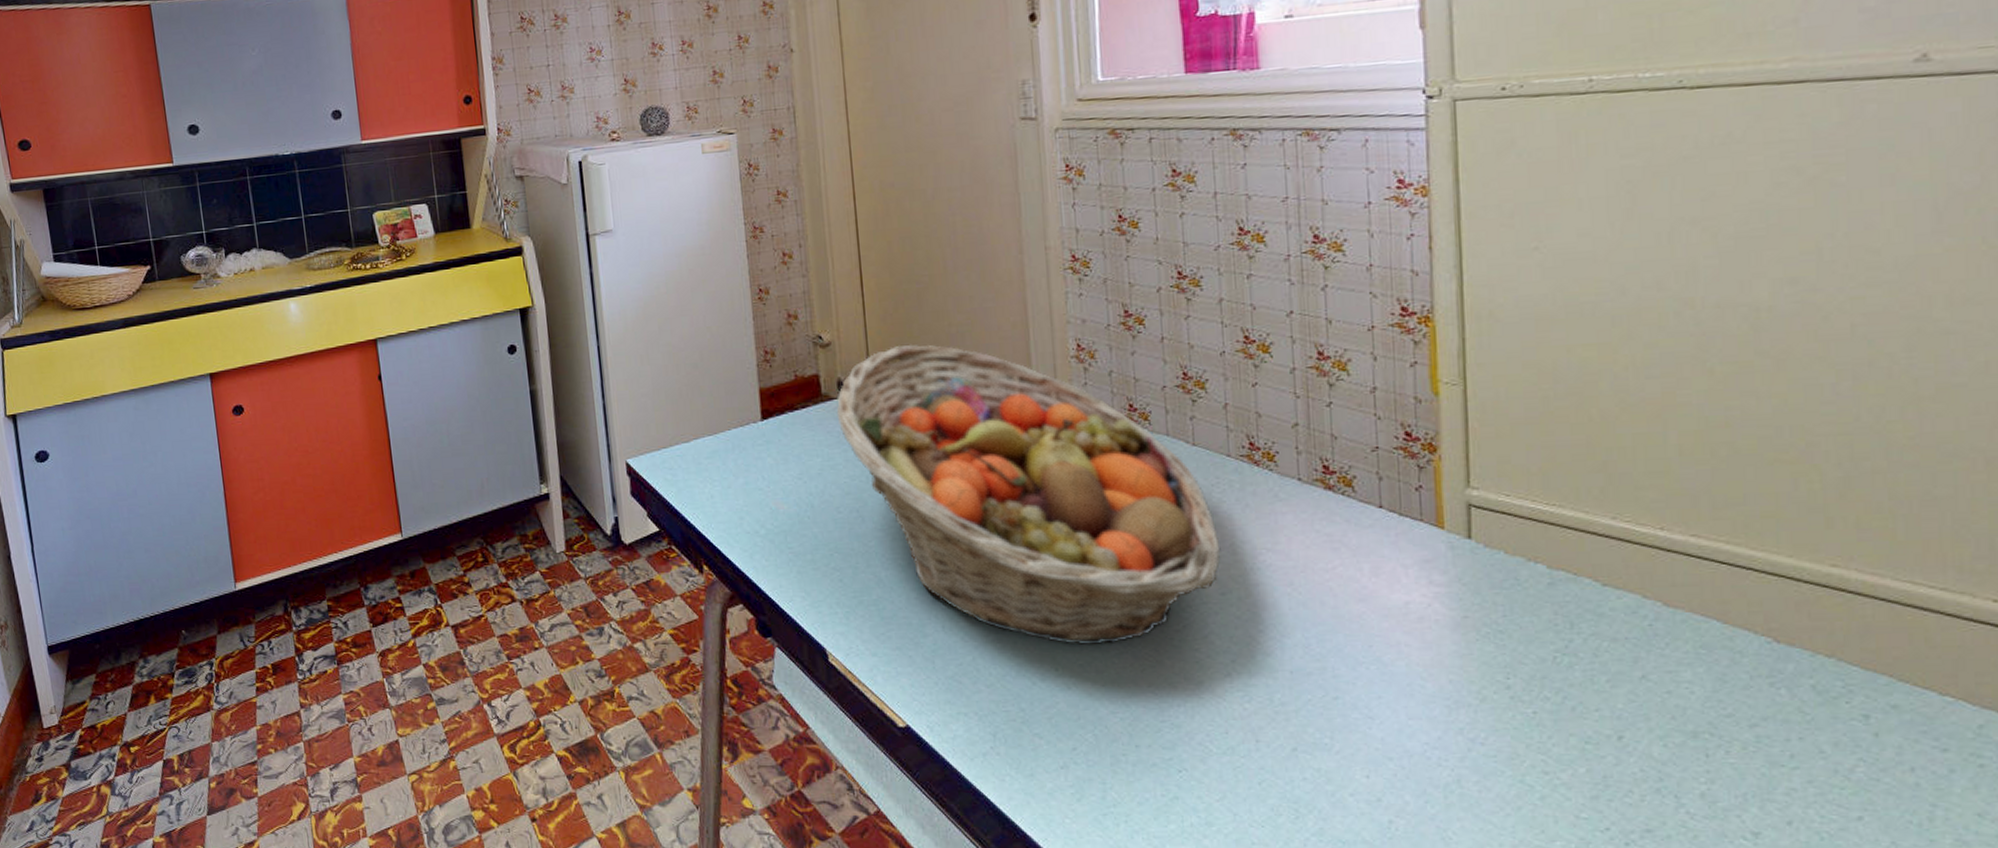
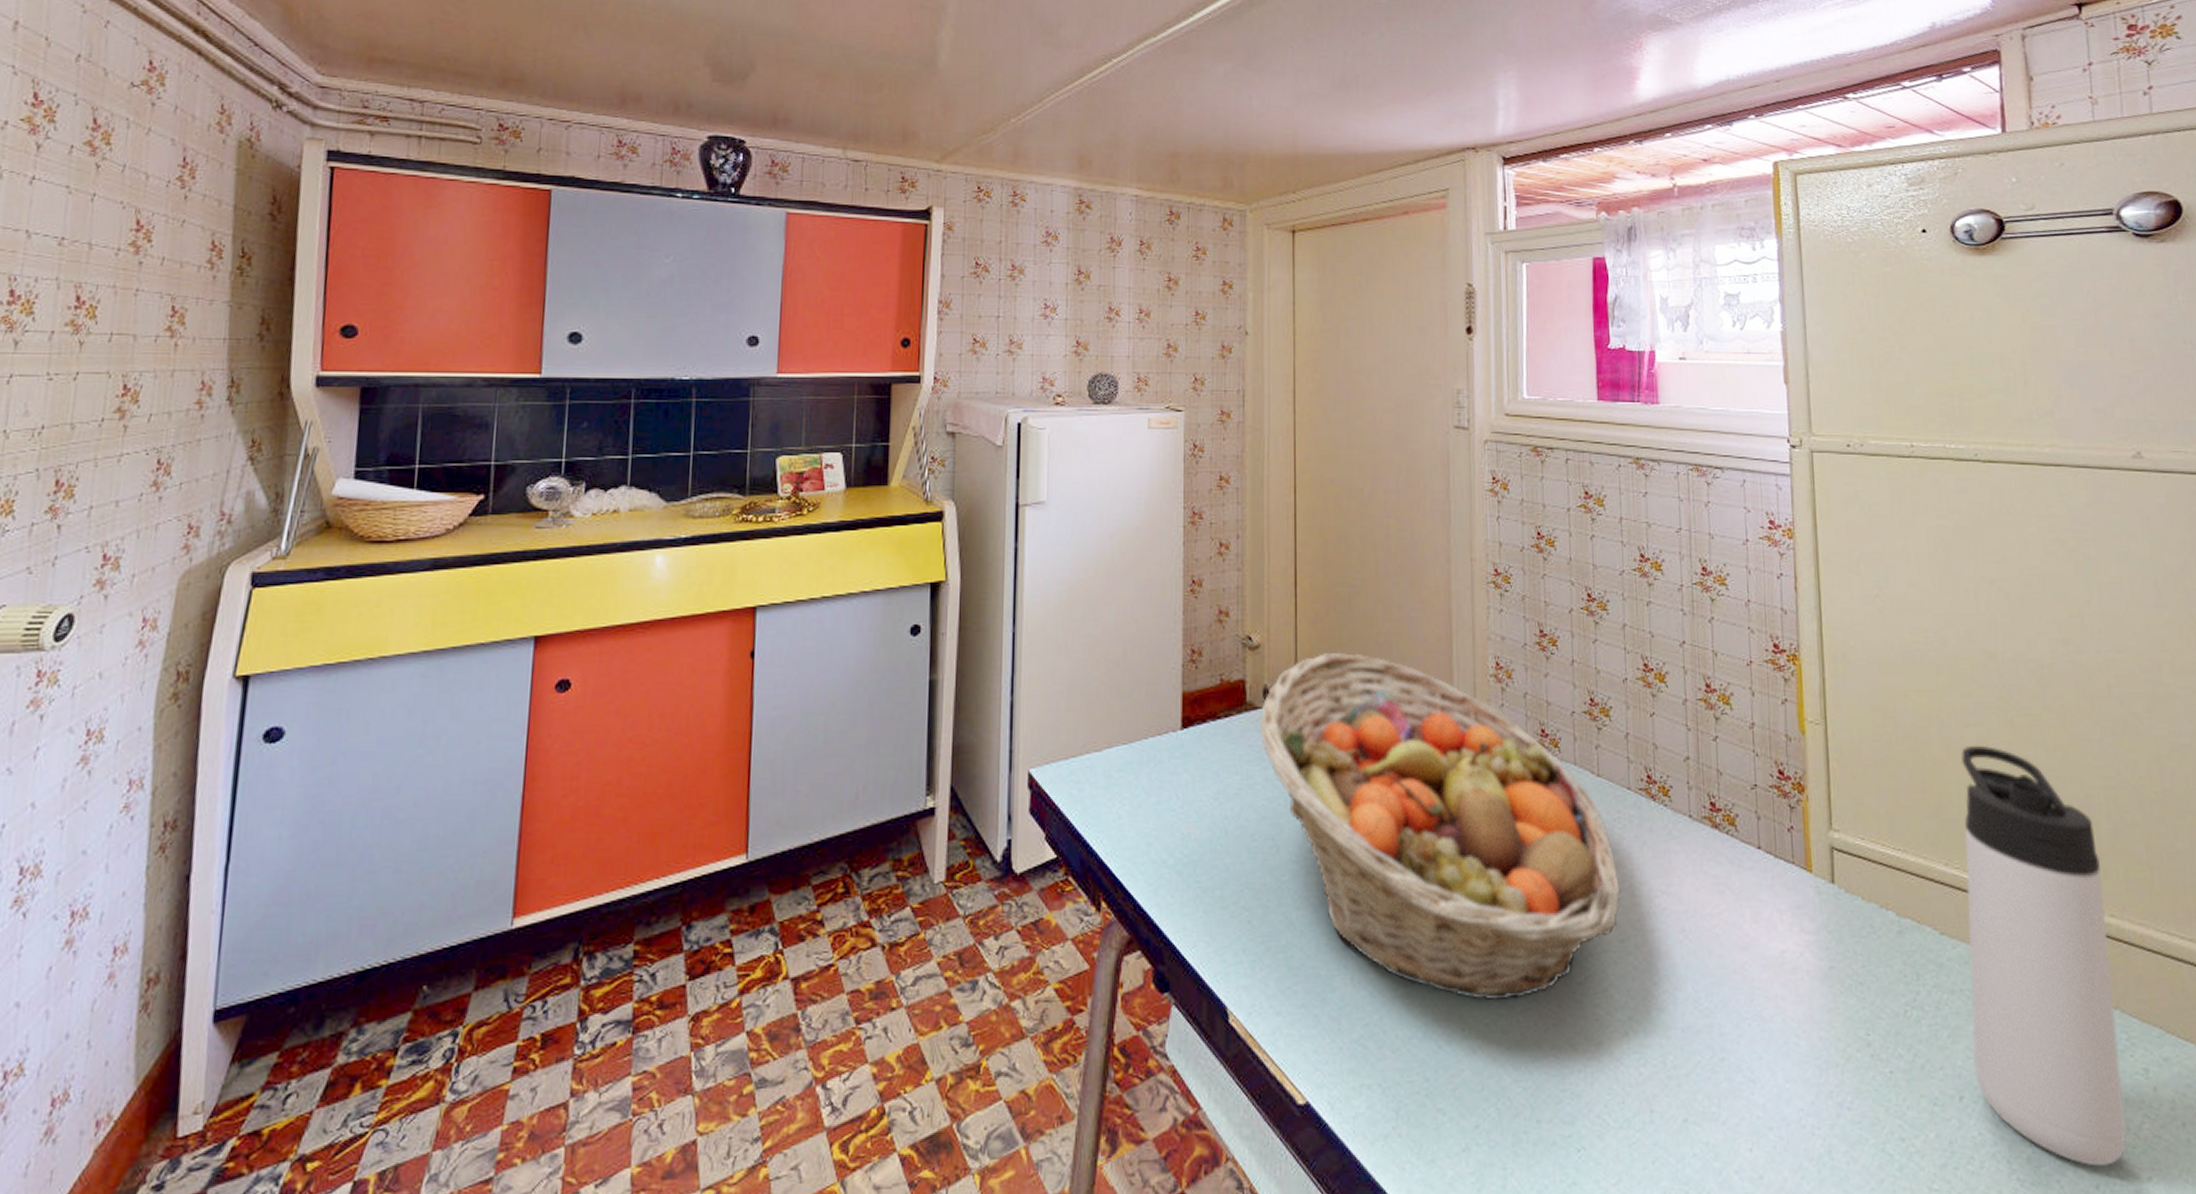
thermos bottle: none [1637,396,1834,805] -> present [1960,745,2127,1167]

